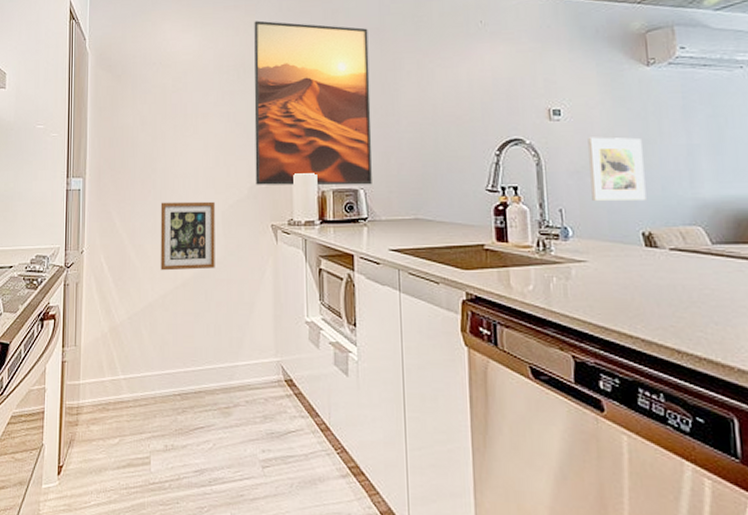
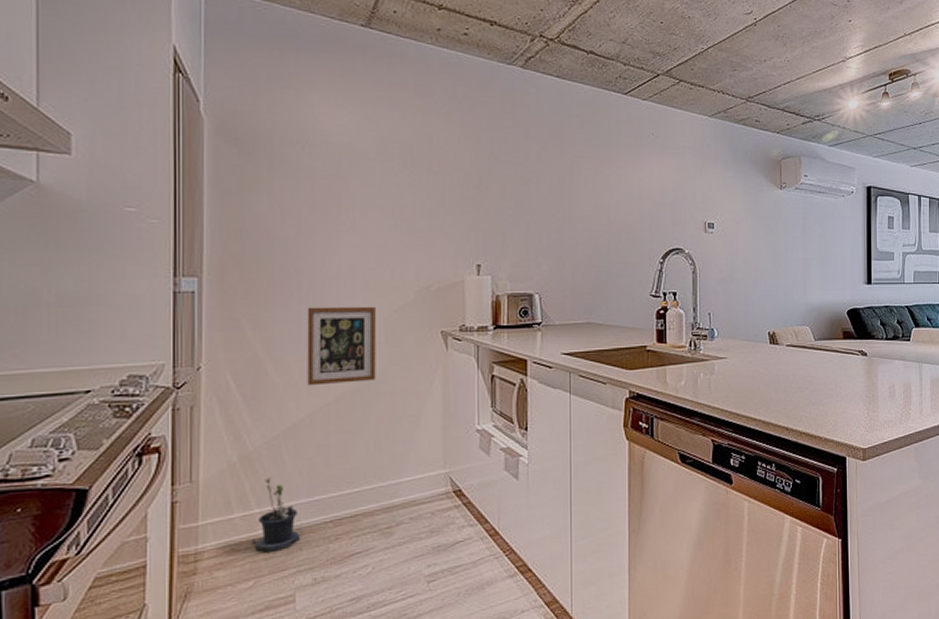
potted plant: none [118,349,155,415] -> present [252,477,301,552]
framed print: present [254,20,372,186] -> none [423,105,548,290]
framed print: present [588,137,646,200] -> none [733,249,773,305]

